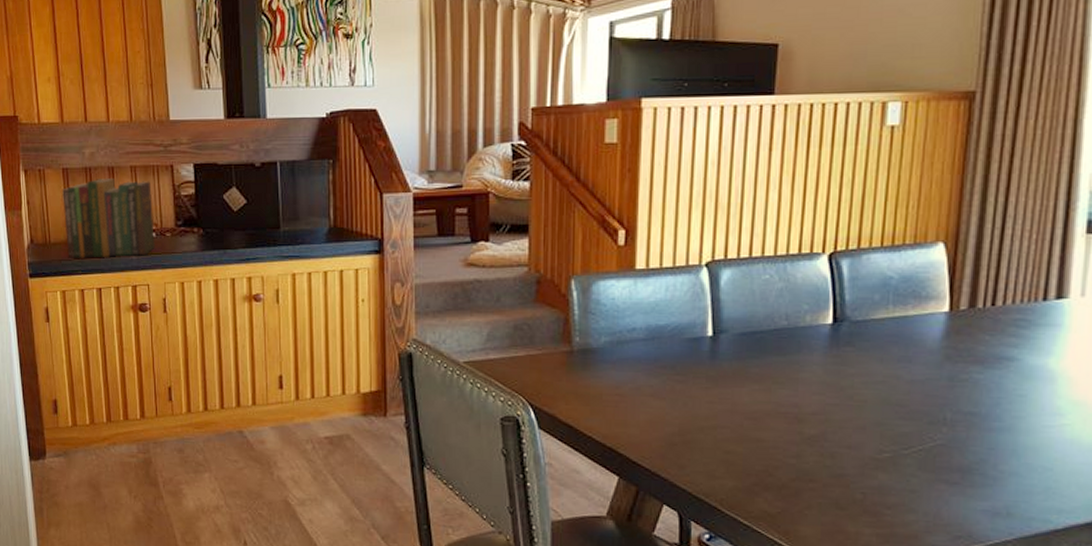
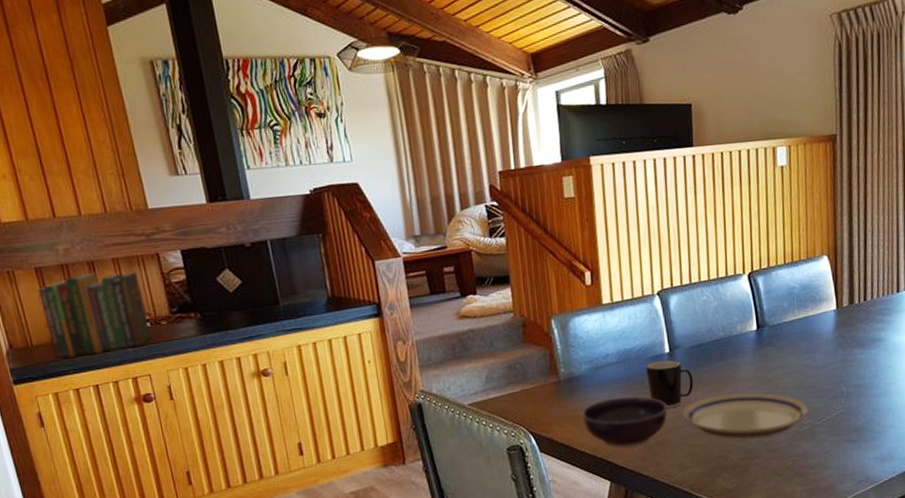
bowl: none [593,380,702,441] -> present [581,396,668,448]
mug: none [680,344,739,404] -> present [646,359,693,409]
plate: none [721,396,893,457] -> present [683,392,808,438]

